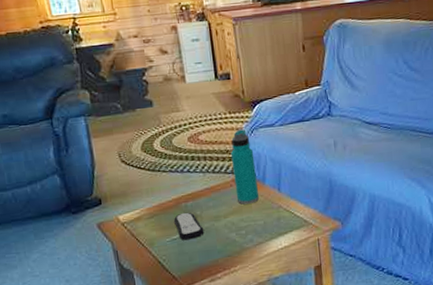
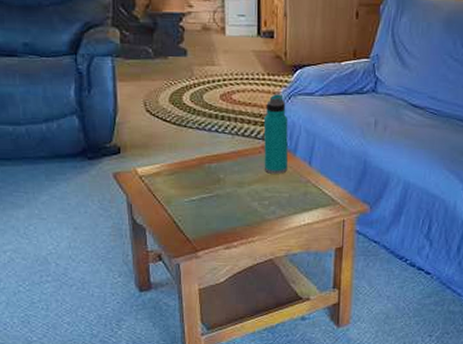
remote control: present [174,212,204,241] -> none [195,174,225,203]

